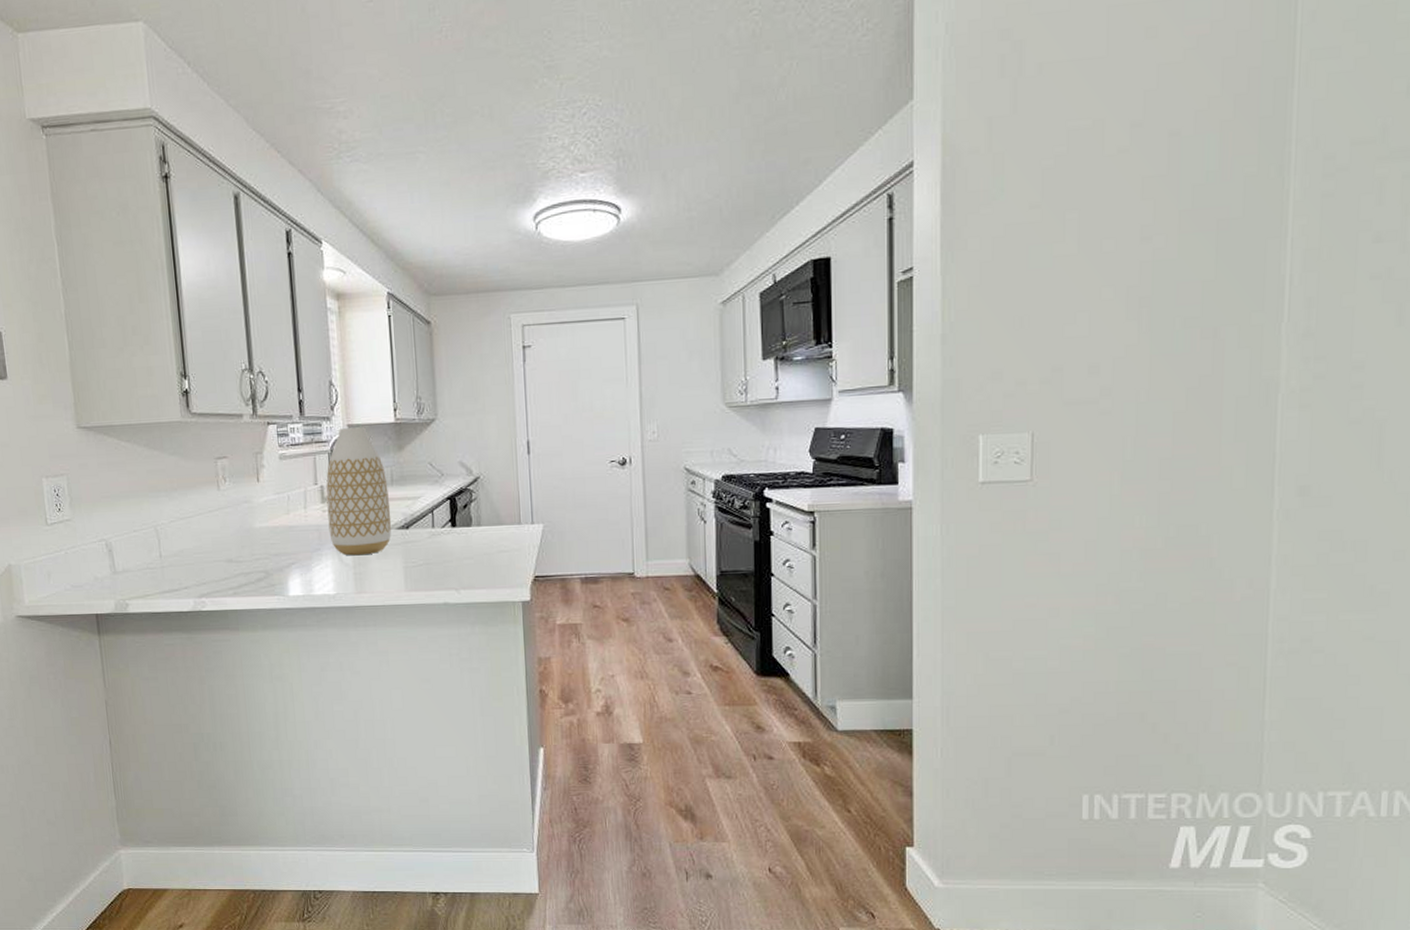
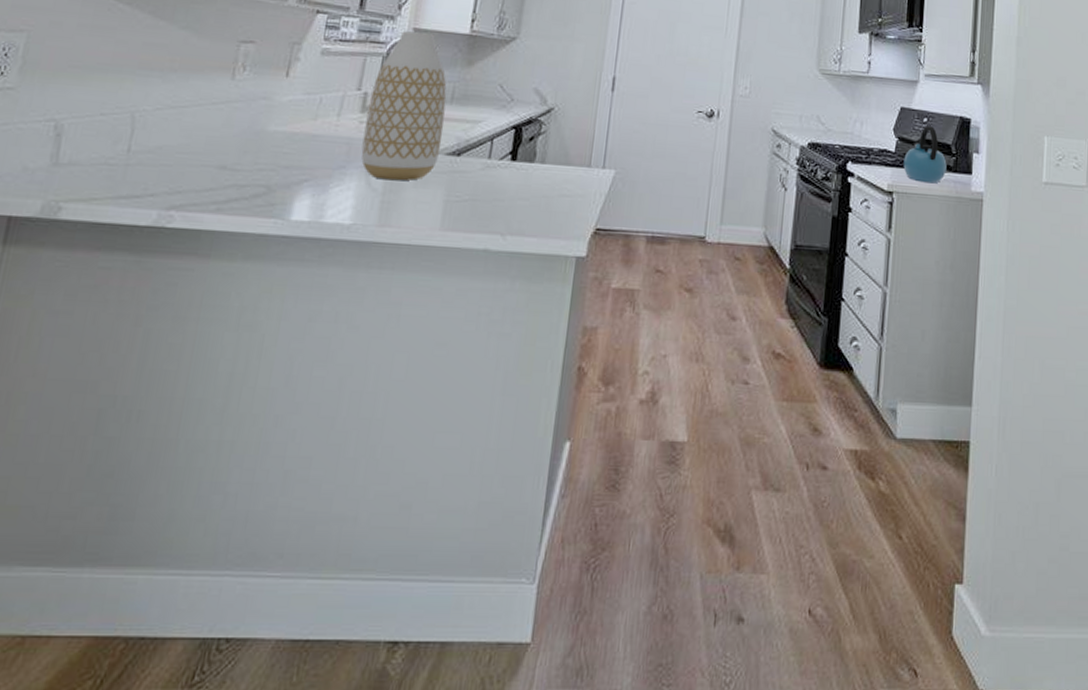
kettle: none [823,442,870,499] -> present [903,126,947,184]

